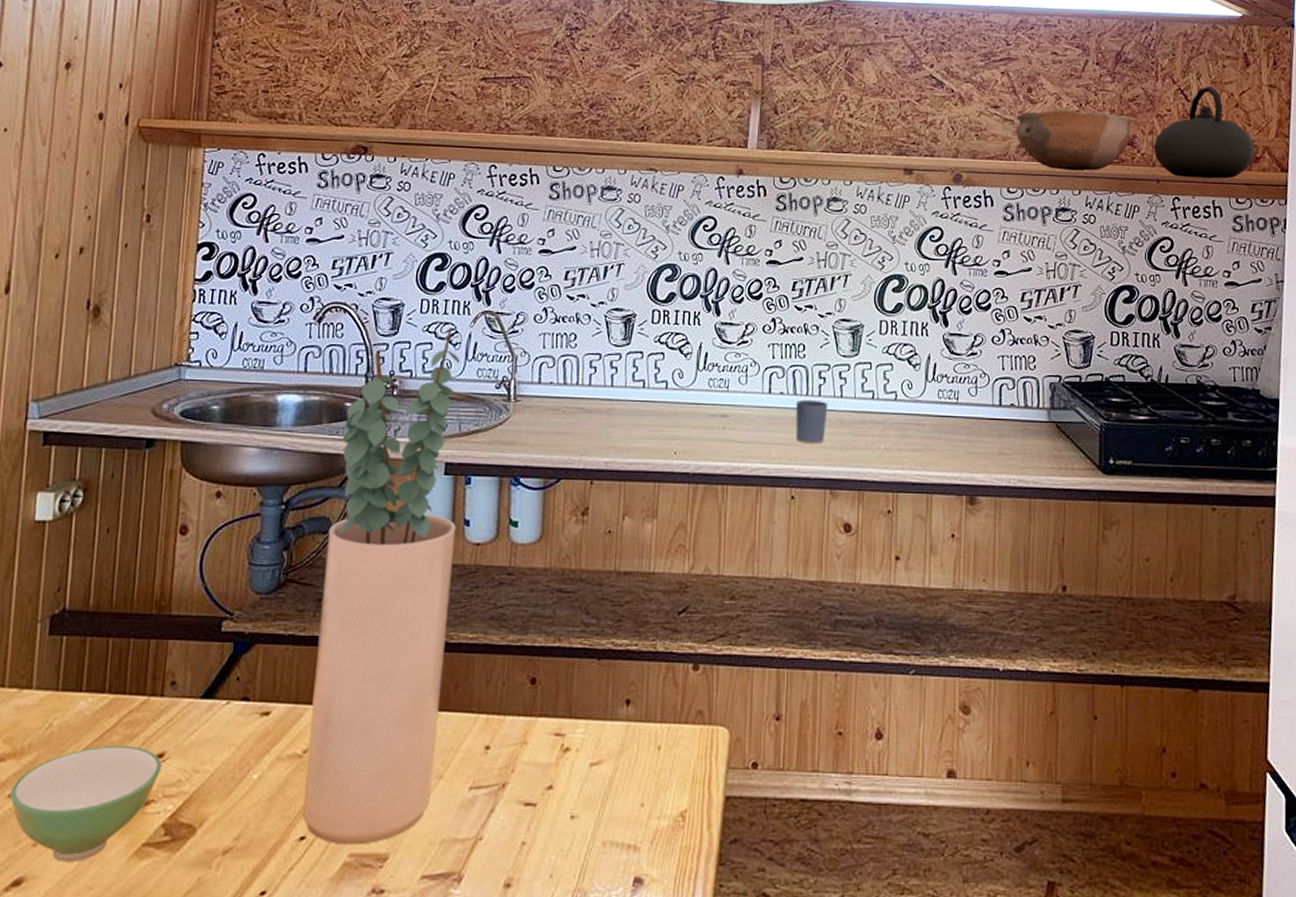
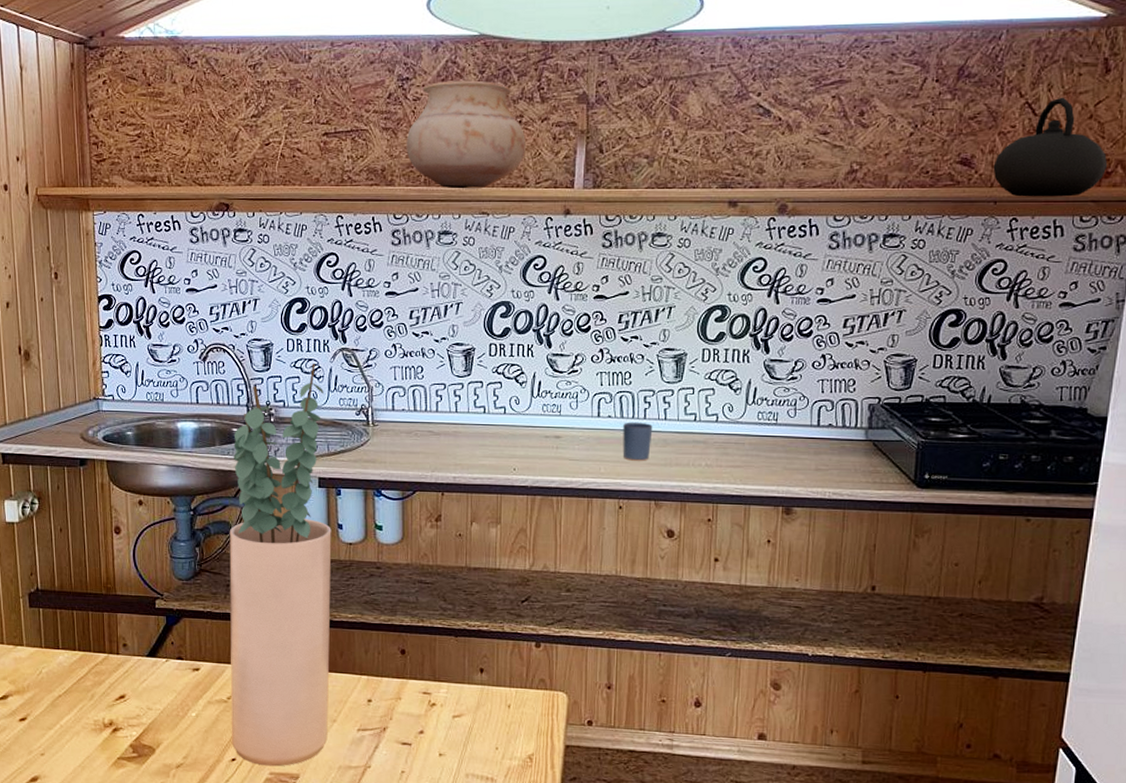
bowl: present [10,745,162,862] -> none [20,688,124,768]
ceramic pot: none [571,33,699,144] -> present [406,80,526,189]
bowl: present [1015,109,1133,171] -> none [844,131,972,195]

